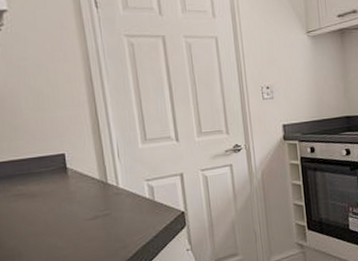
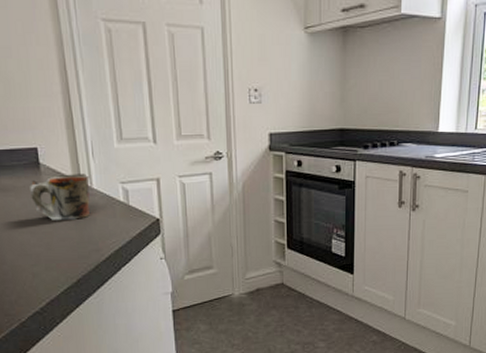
mug: none [57,174,117,222] -> present [29,173,90,220]

